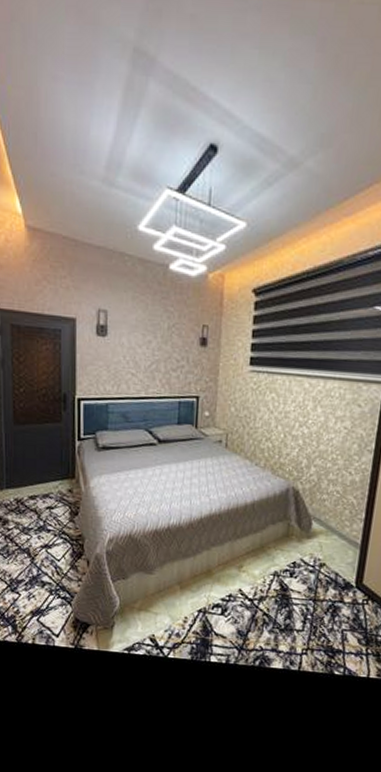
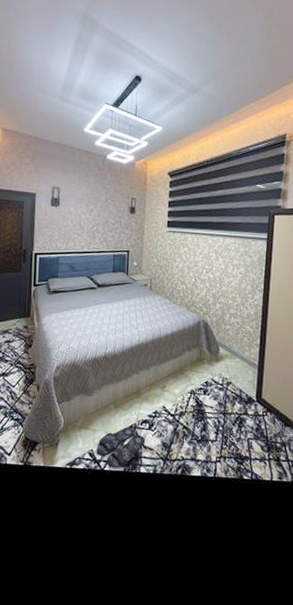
slippers: none [159,611,217,656] -> present [96,426,146,468]

